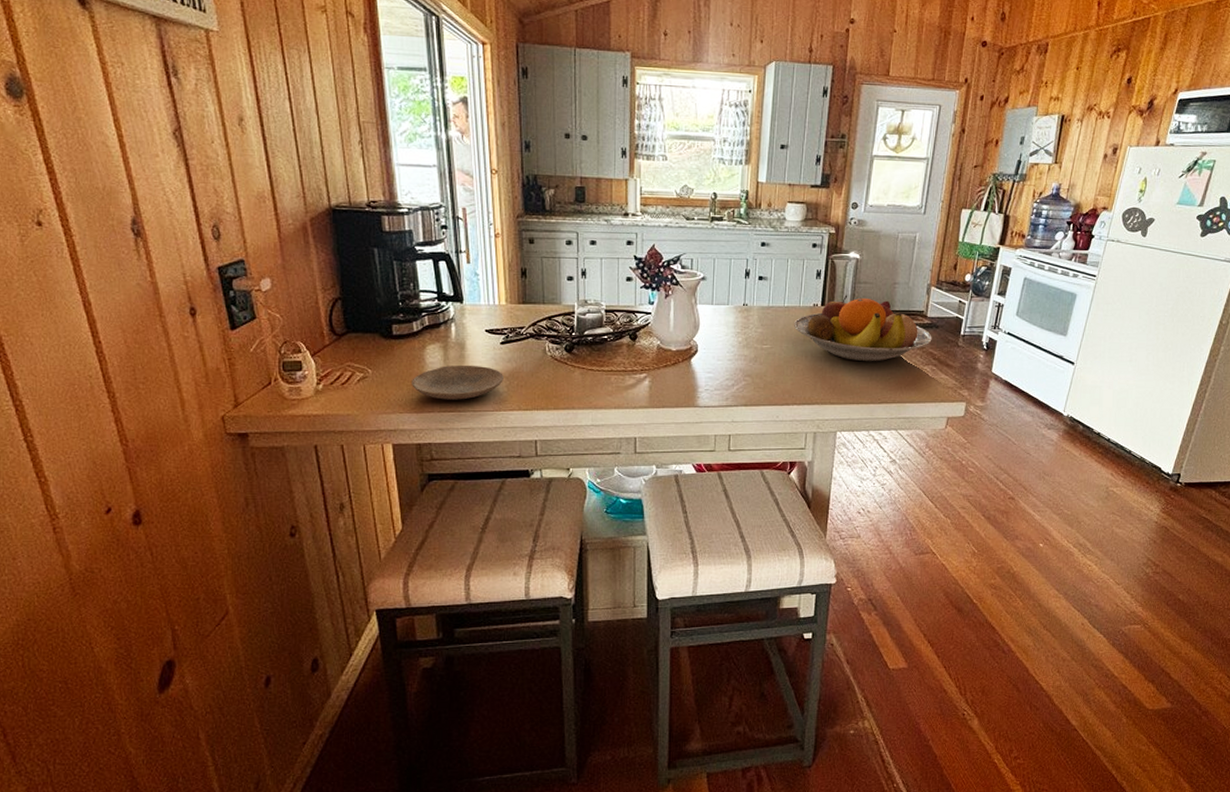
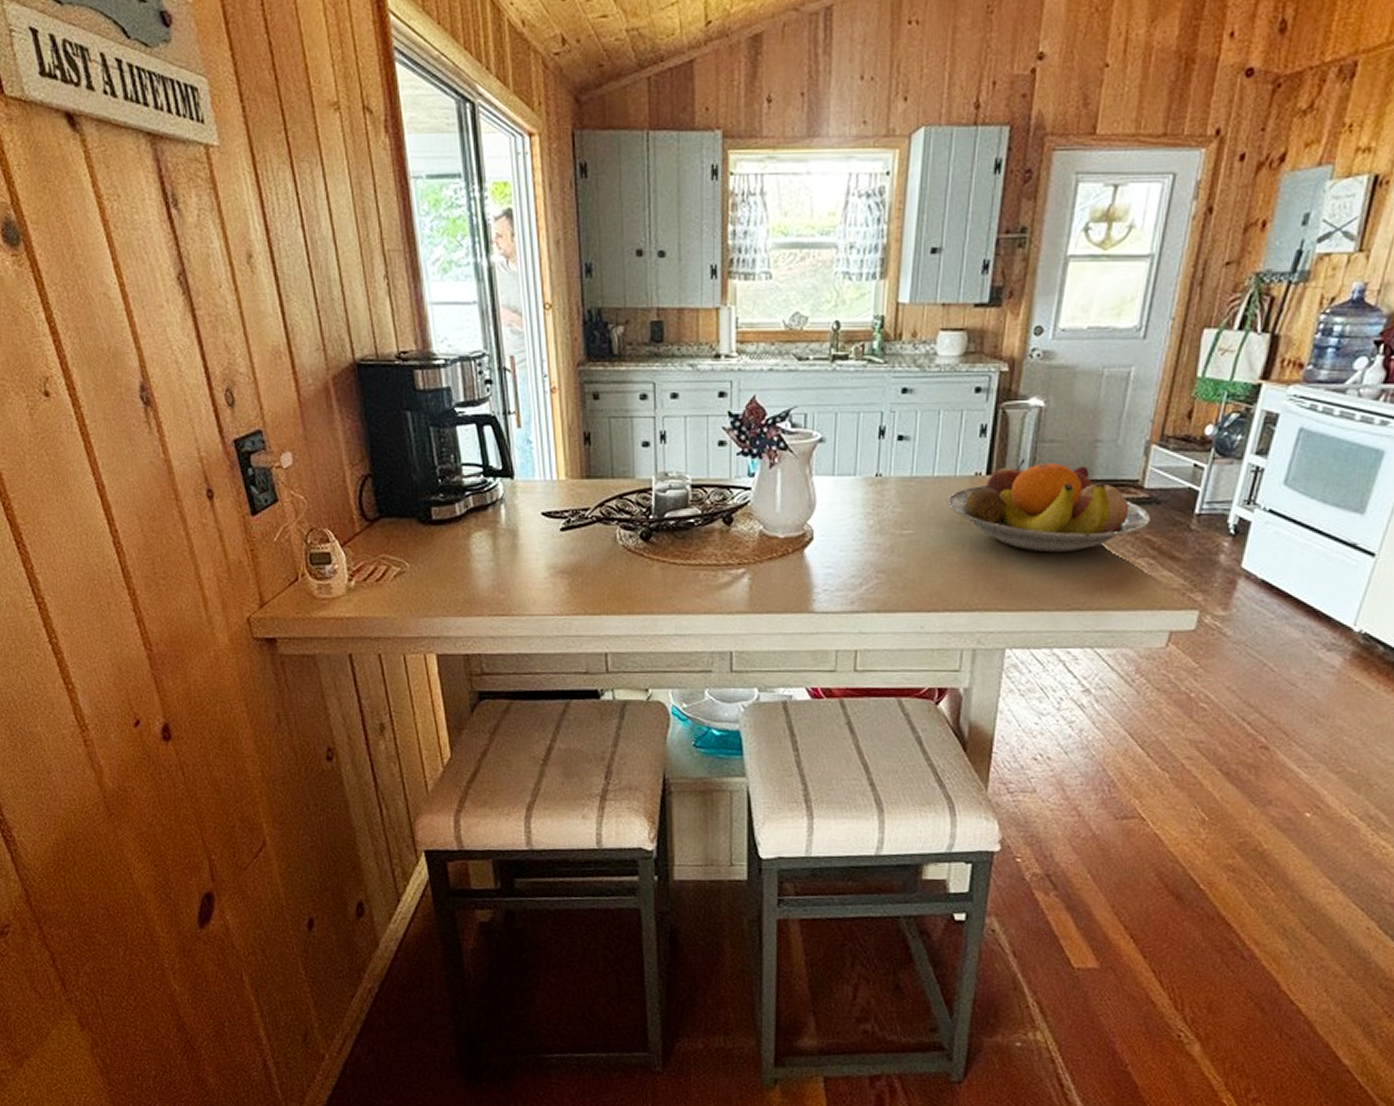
plate: present [412,365,503,400] -> none [456,557,565,601]

